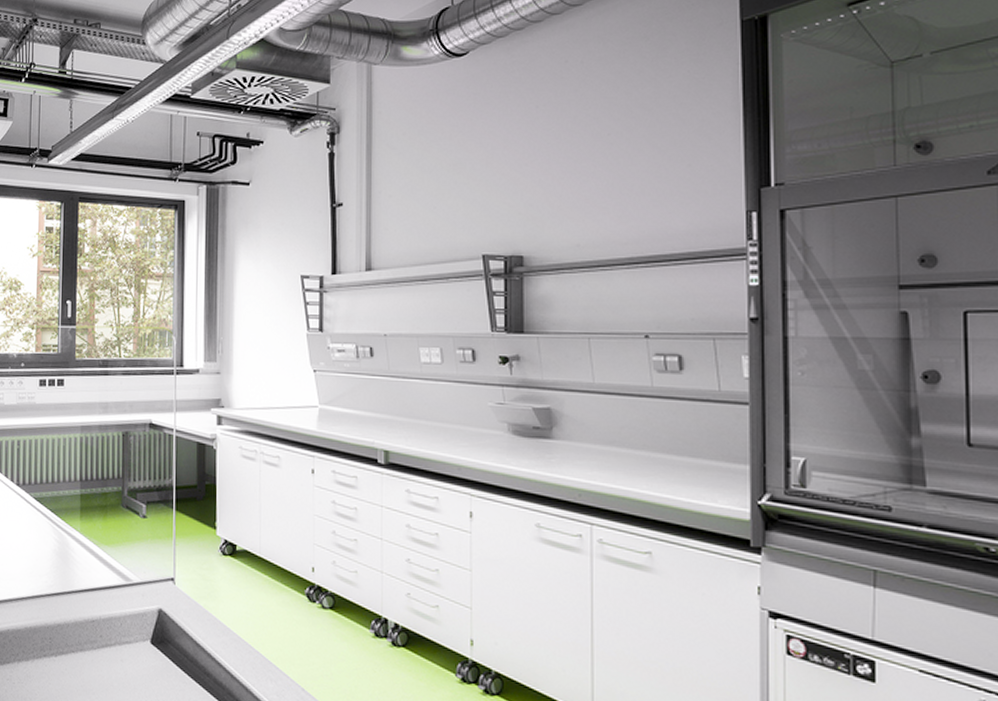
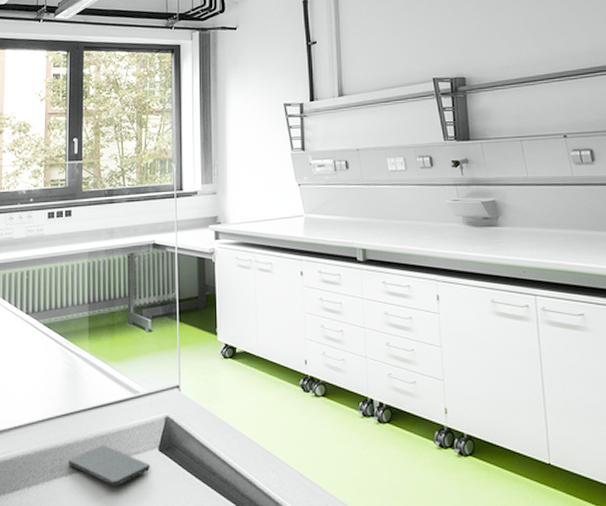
smartphone: none [58,629,141,674] -> present [68,444,150,487]

